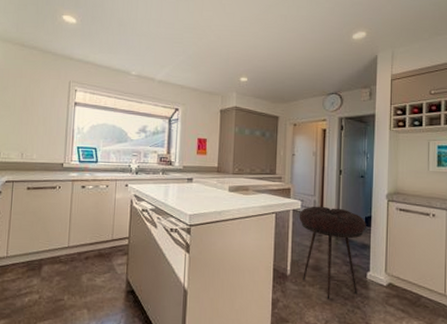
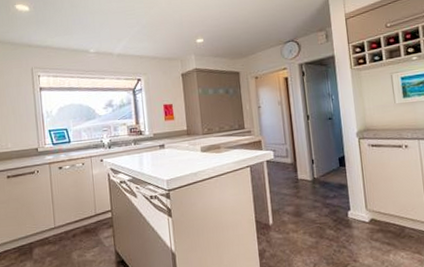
stool: present [299,206,366,300] -> none [273,152,341,243]

